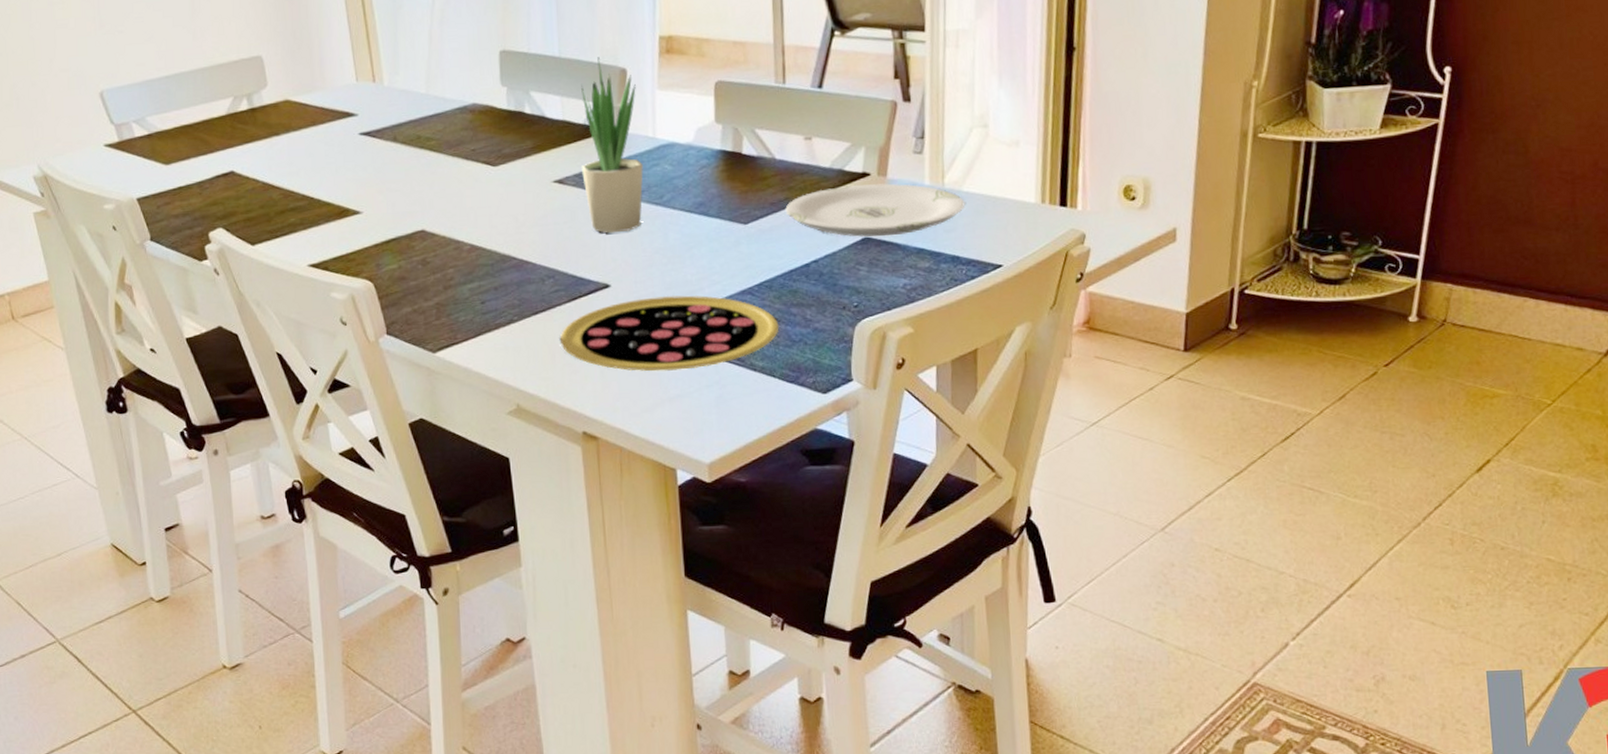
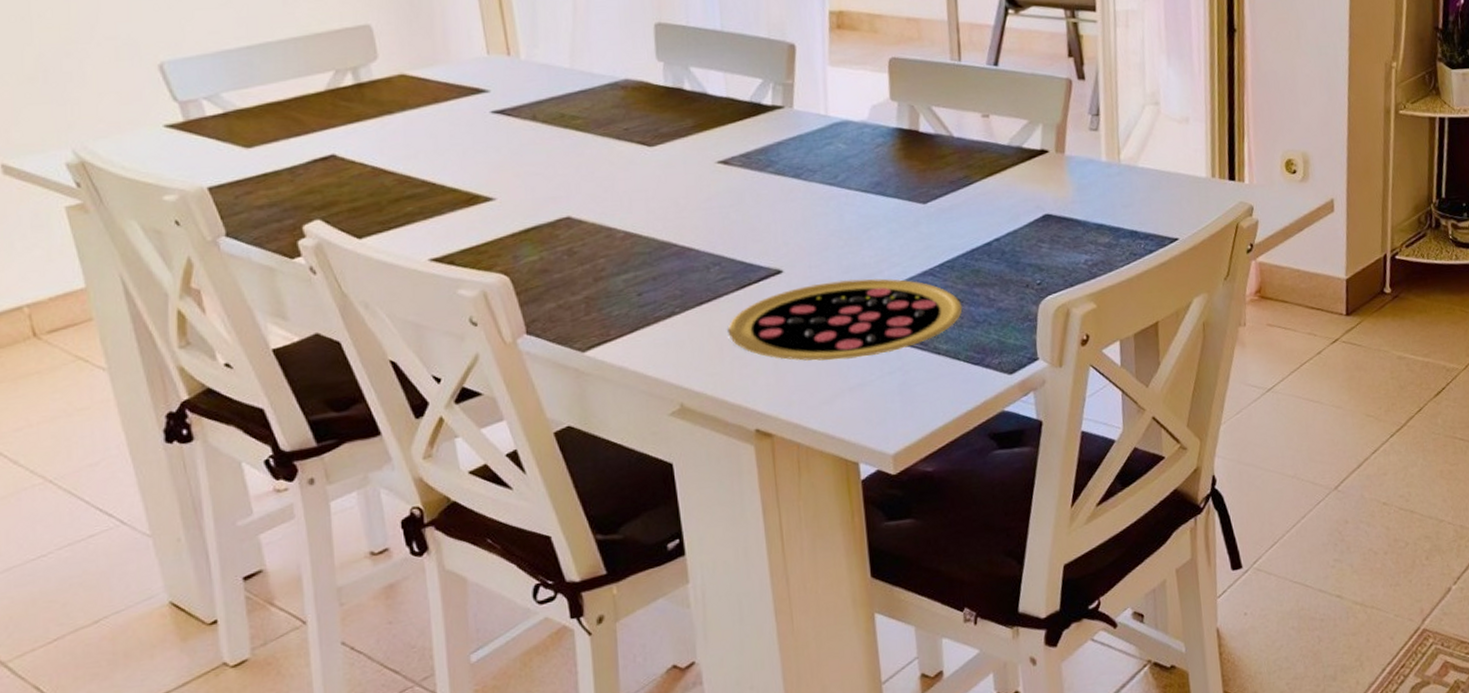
potted plant: present [580,57,643,234] -> none [746,31,816,216]
plate: present [785,183,965,237] -> none [965,160,1141,214]

